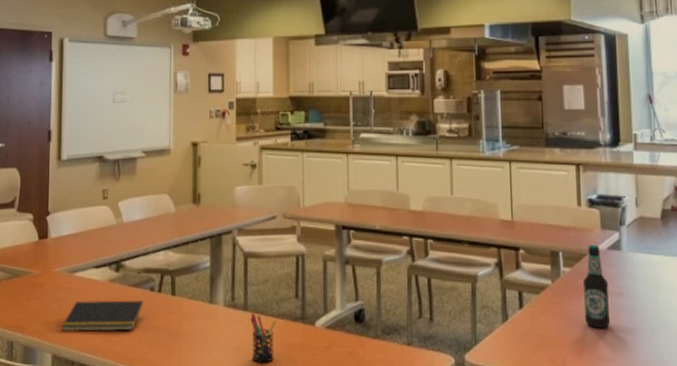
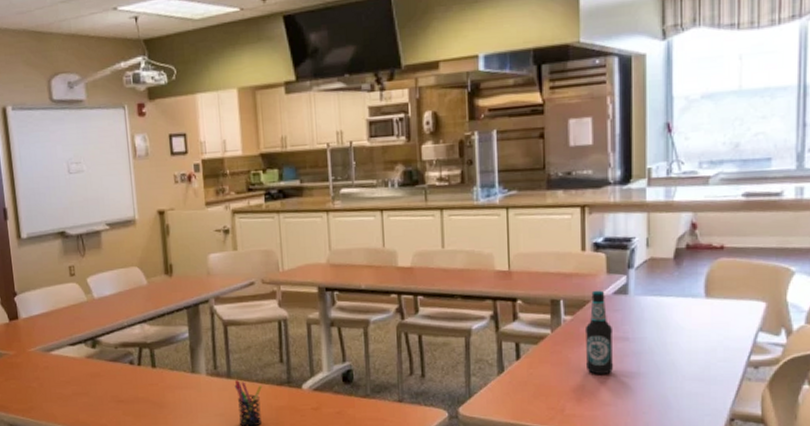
notepad: present [61,300,144,332] -> none [44,374,124,408]

